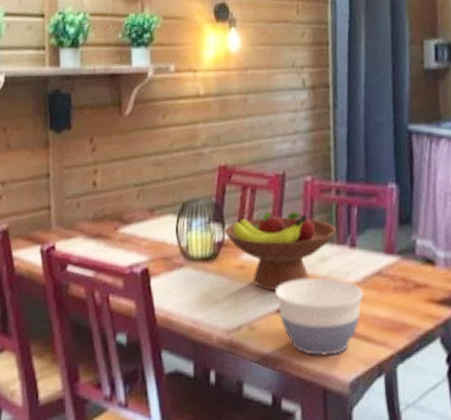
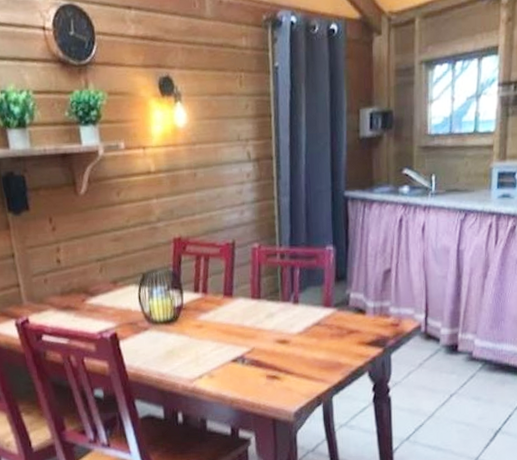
fruit bowl: present [224,211,336,290] -> none [182,275,281,344]
bowl: present [274,277,364,356] -> none [229,330,306,394]

